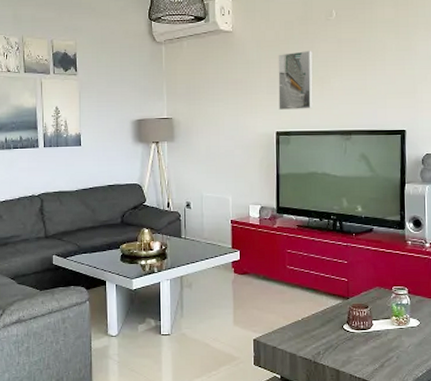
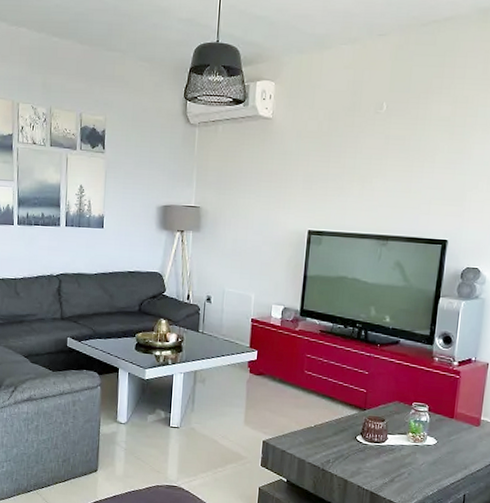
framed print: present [278,51,313,110] -> none [313,145,356,209]

